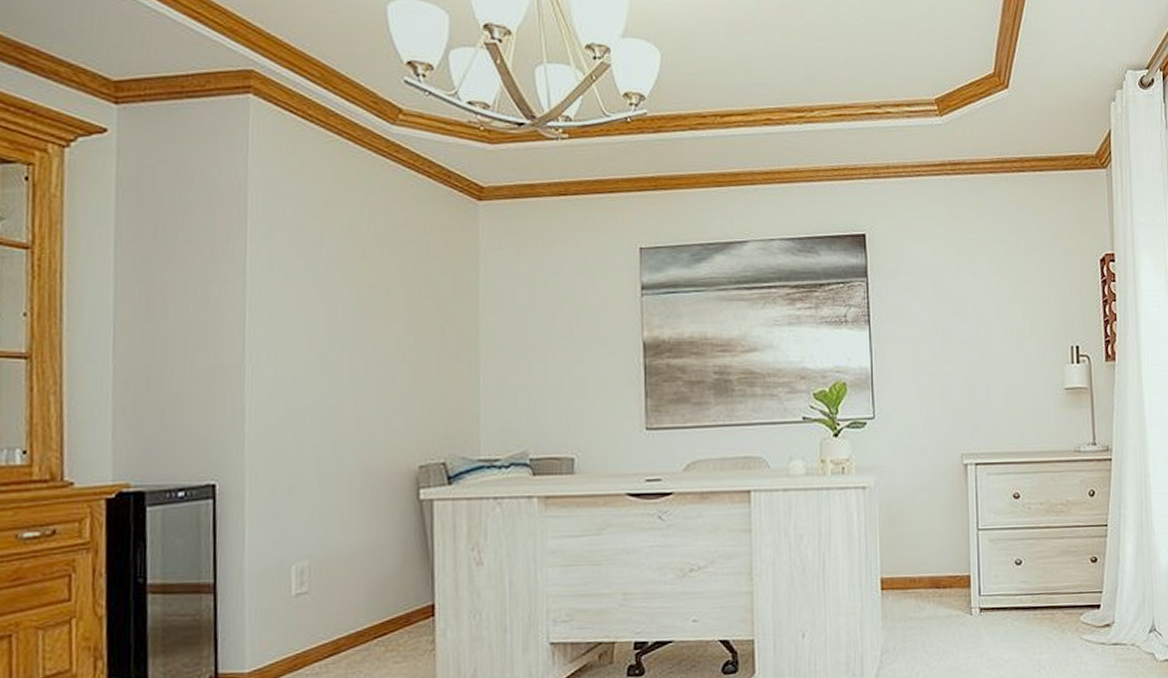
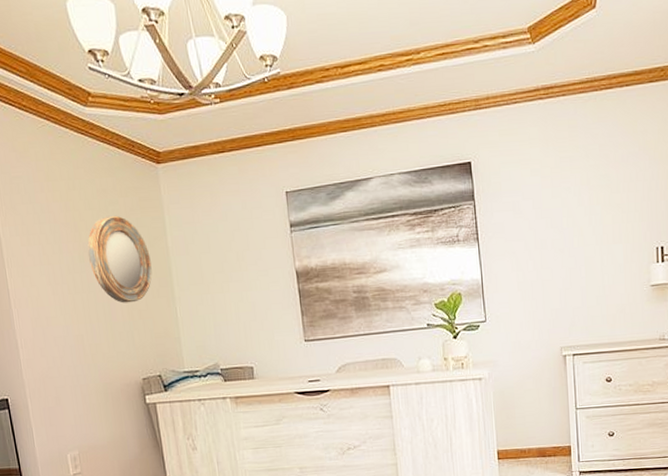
home mirror: none [368,256,453,367] -> present [87,215,152,303]

